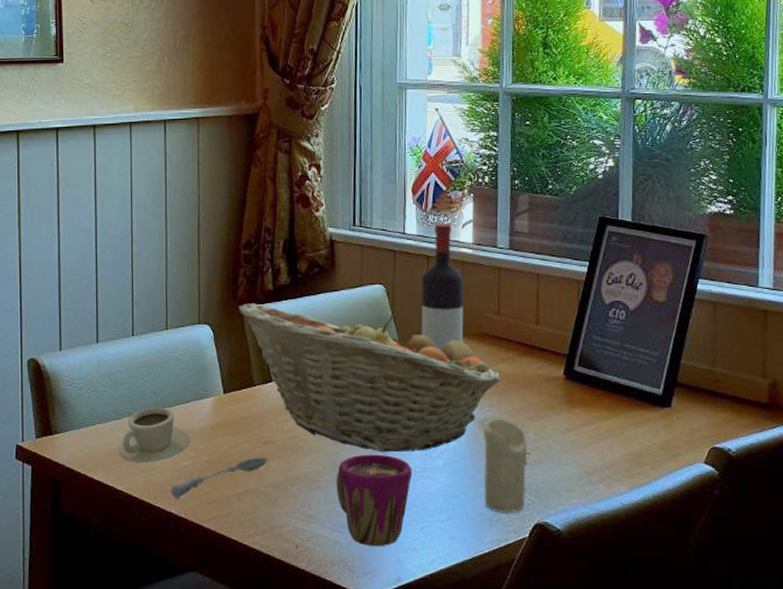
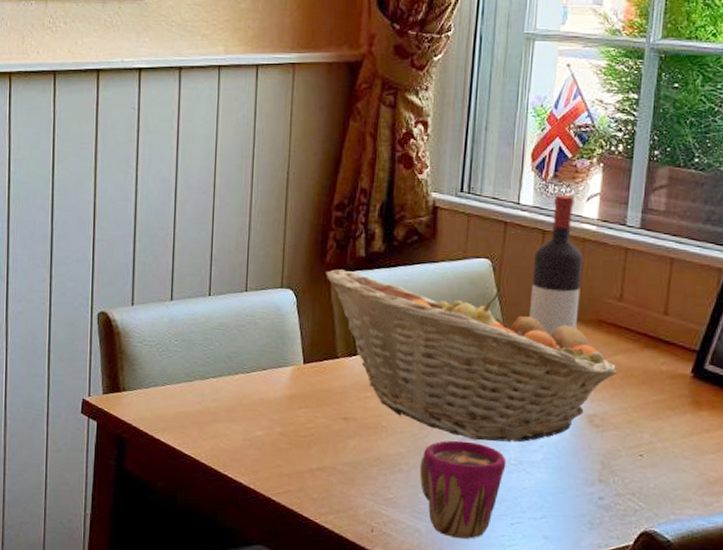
cup: present [119,407,191,463] -> none [188,372,266,430]
soupspoon: present [171,457,268,499] -> none [241,433,347,469]
candle: present [483,419,528,512] -> none [585,415,641,517]

